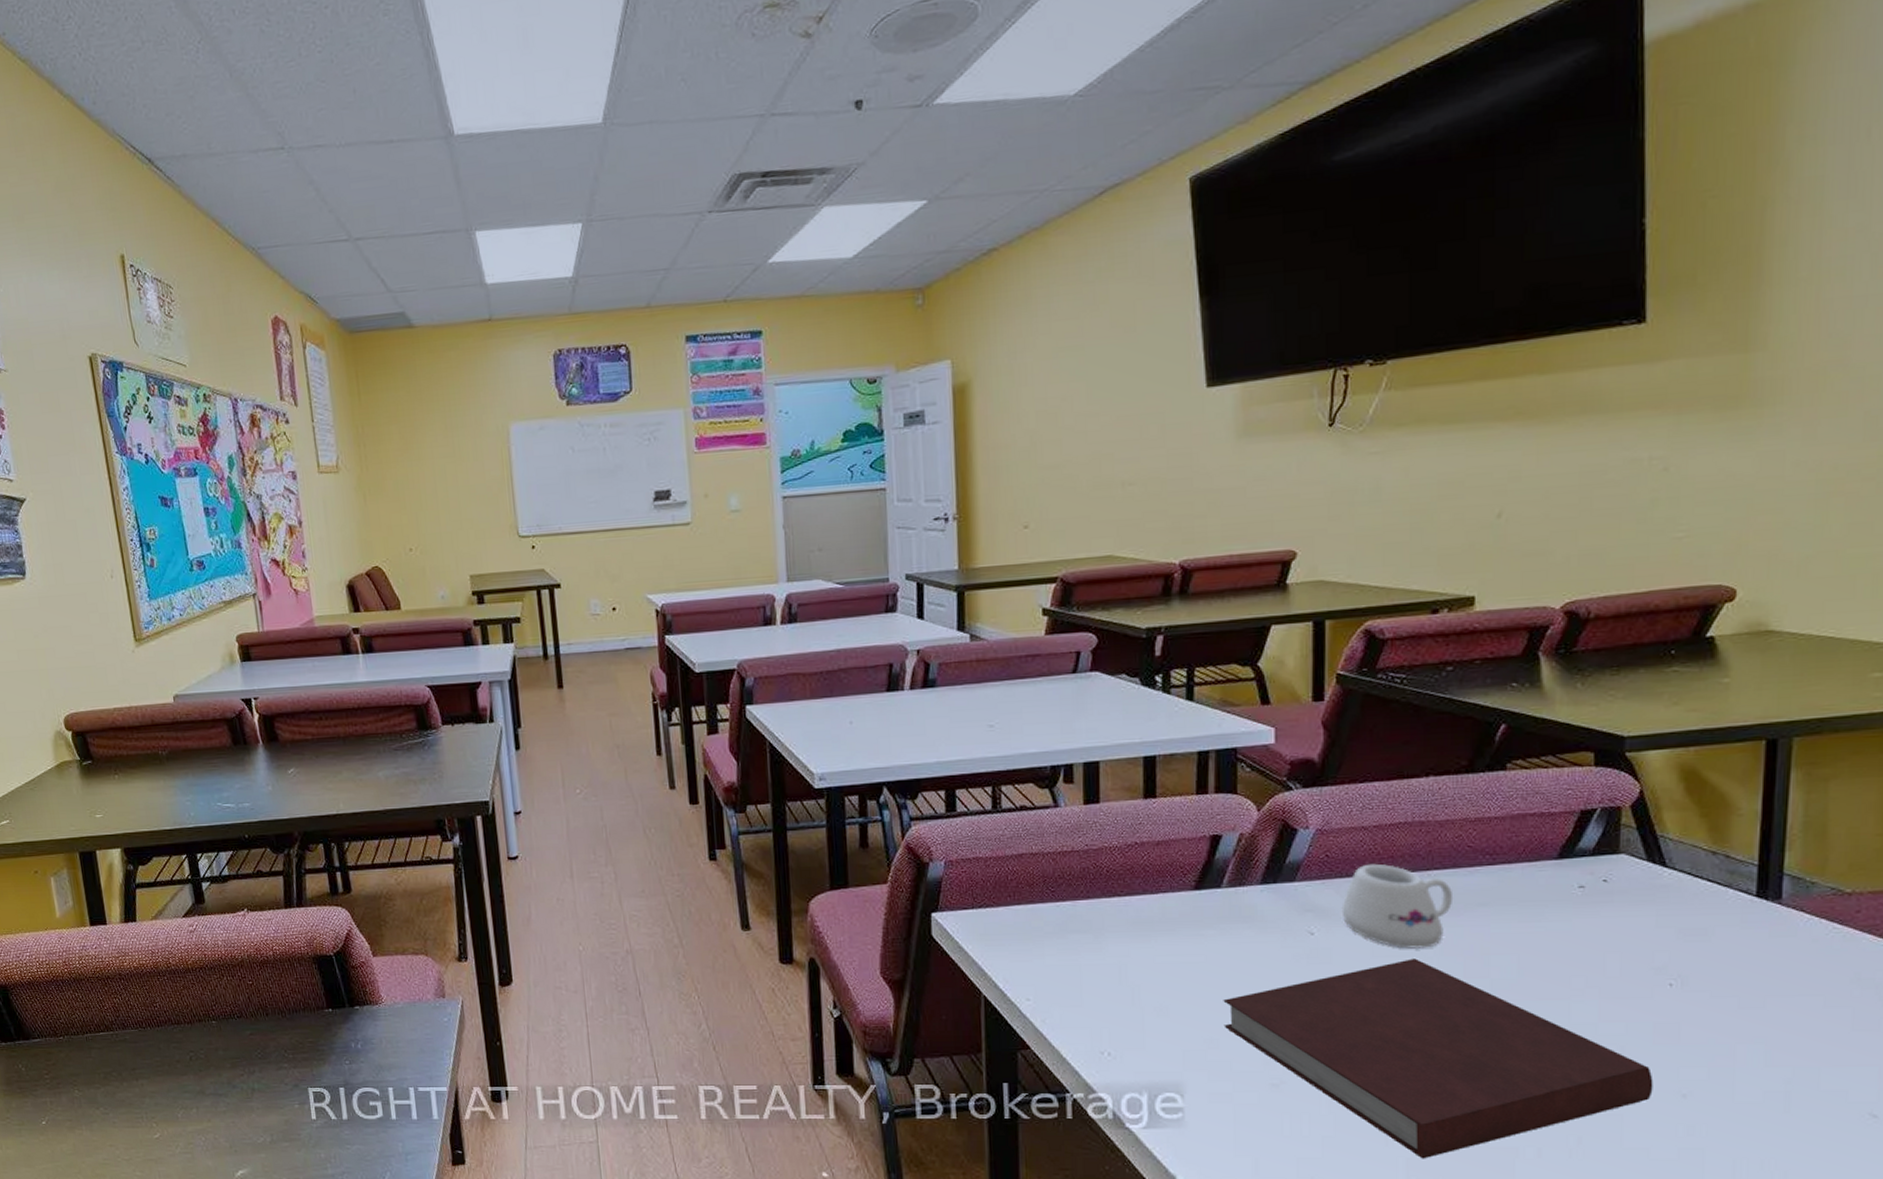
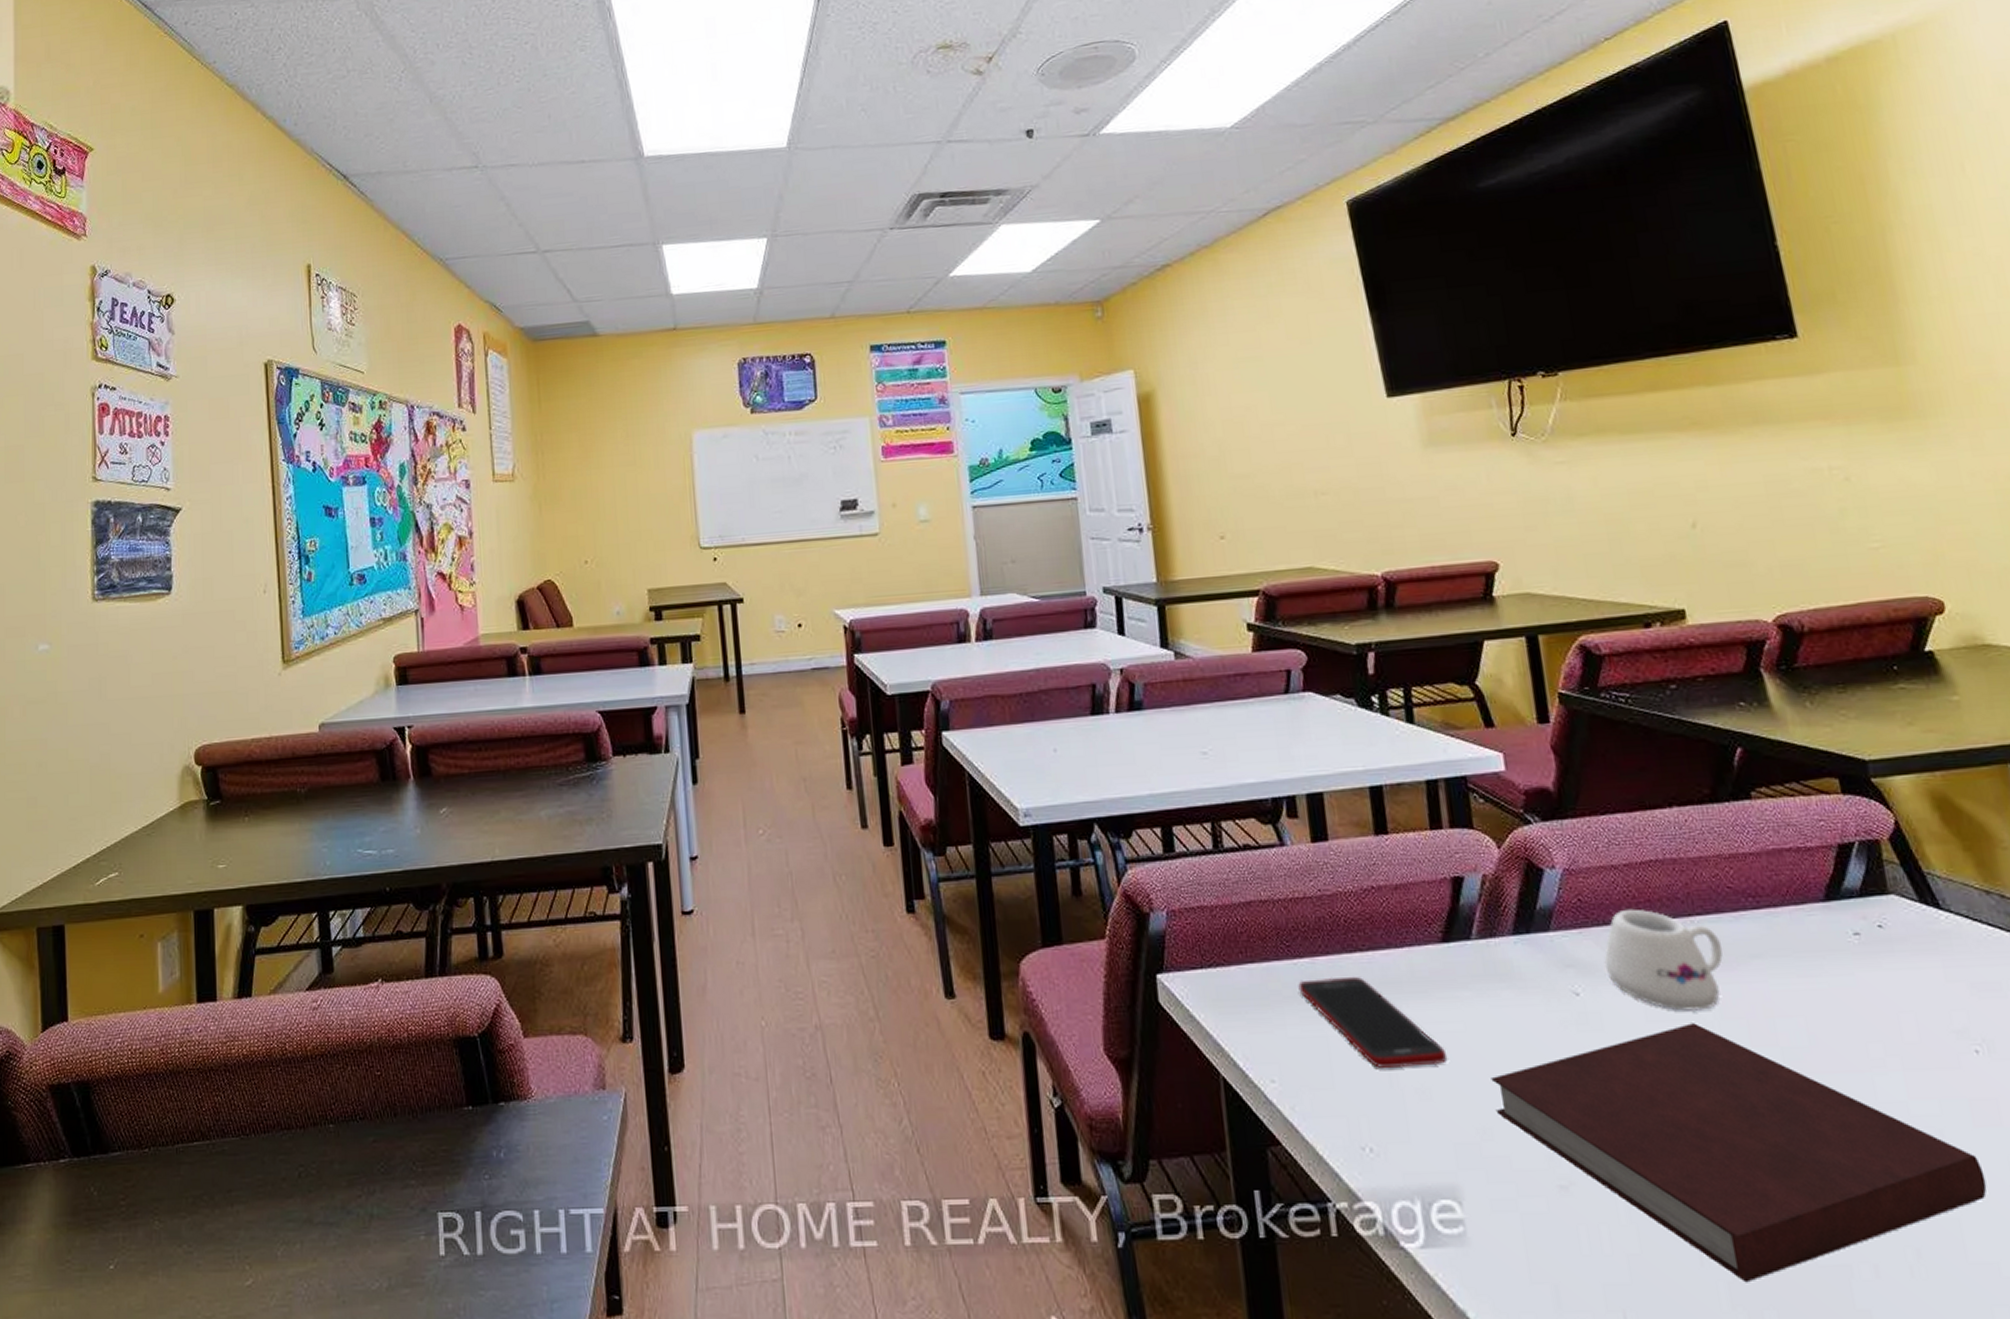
cell phone: none [1059,918,1187,990] -> present [1298,977,1448,1068]

